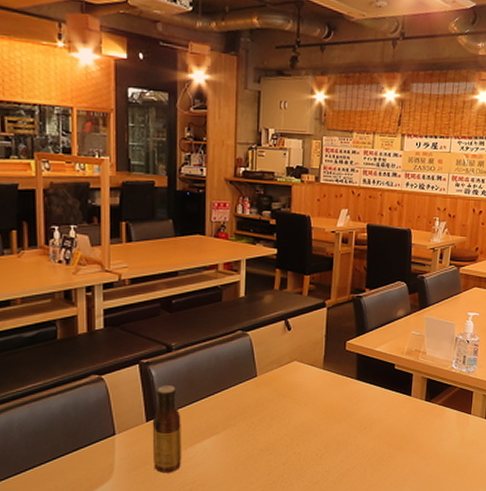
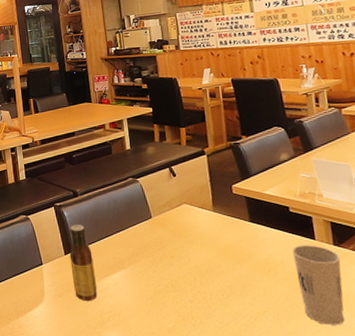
cup: none [388,401,429,475] -> present [292,245,345,325]

